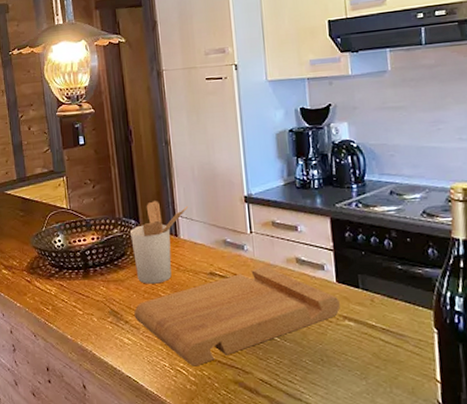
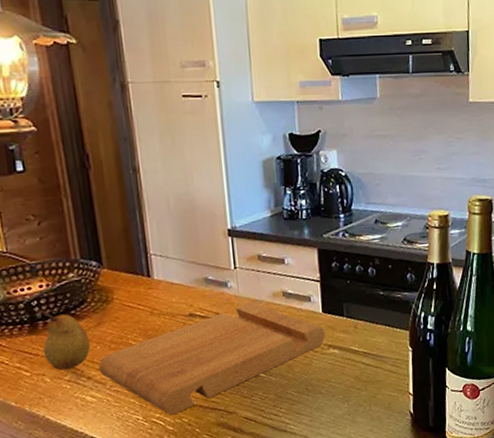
fruit: none [90,258,129,313] -> present [37,309,91,371]
utensil holder: present [130,201,189,284] -> none [91,238,164,333]

